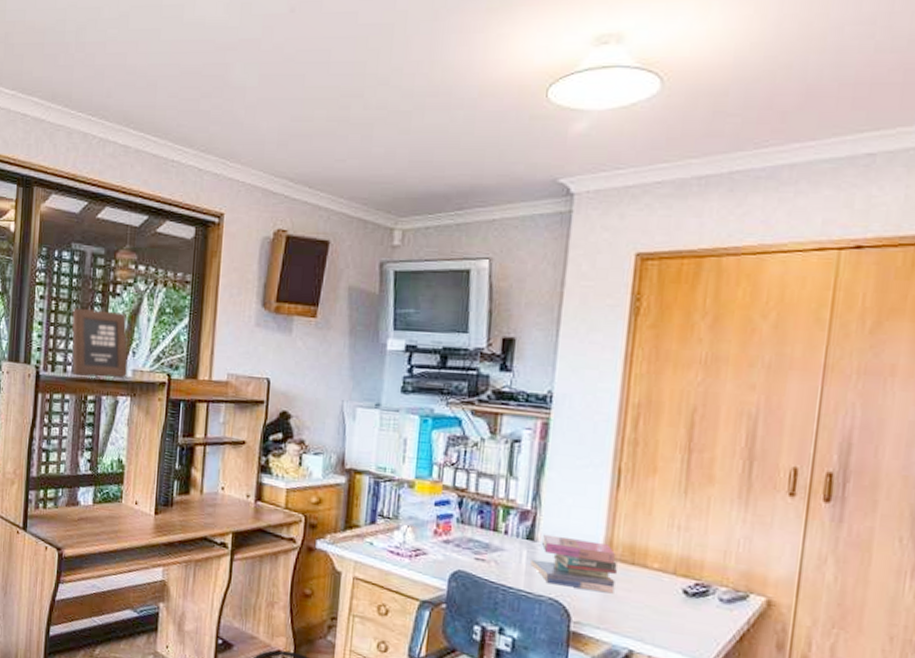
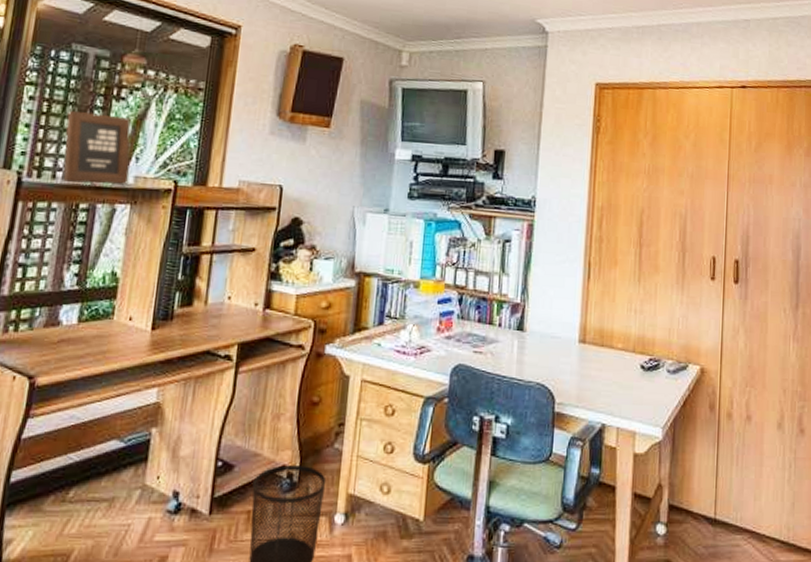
books: present [530,534,618,594] -> none [521,324,591,374]

